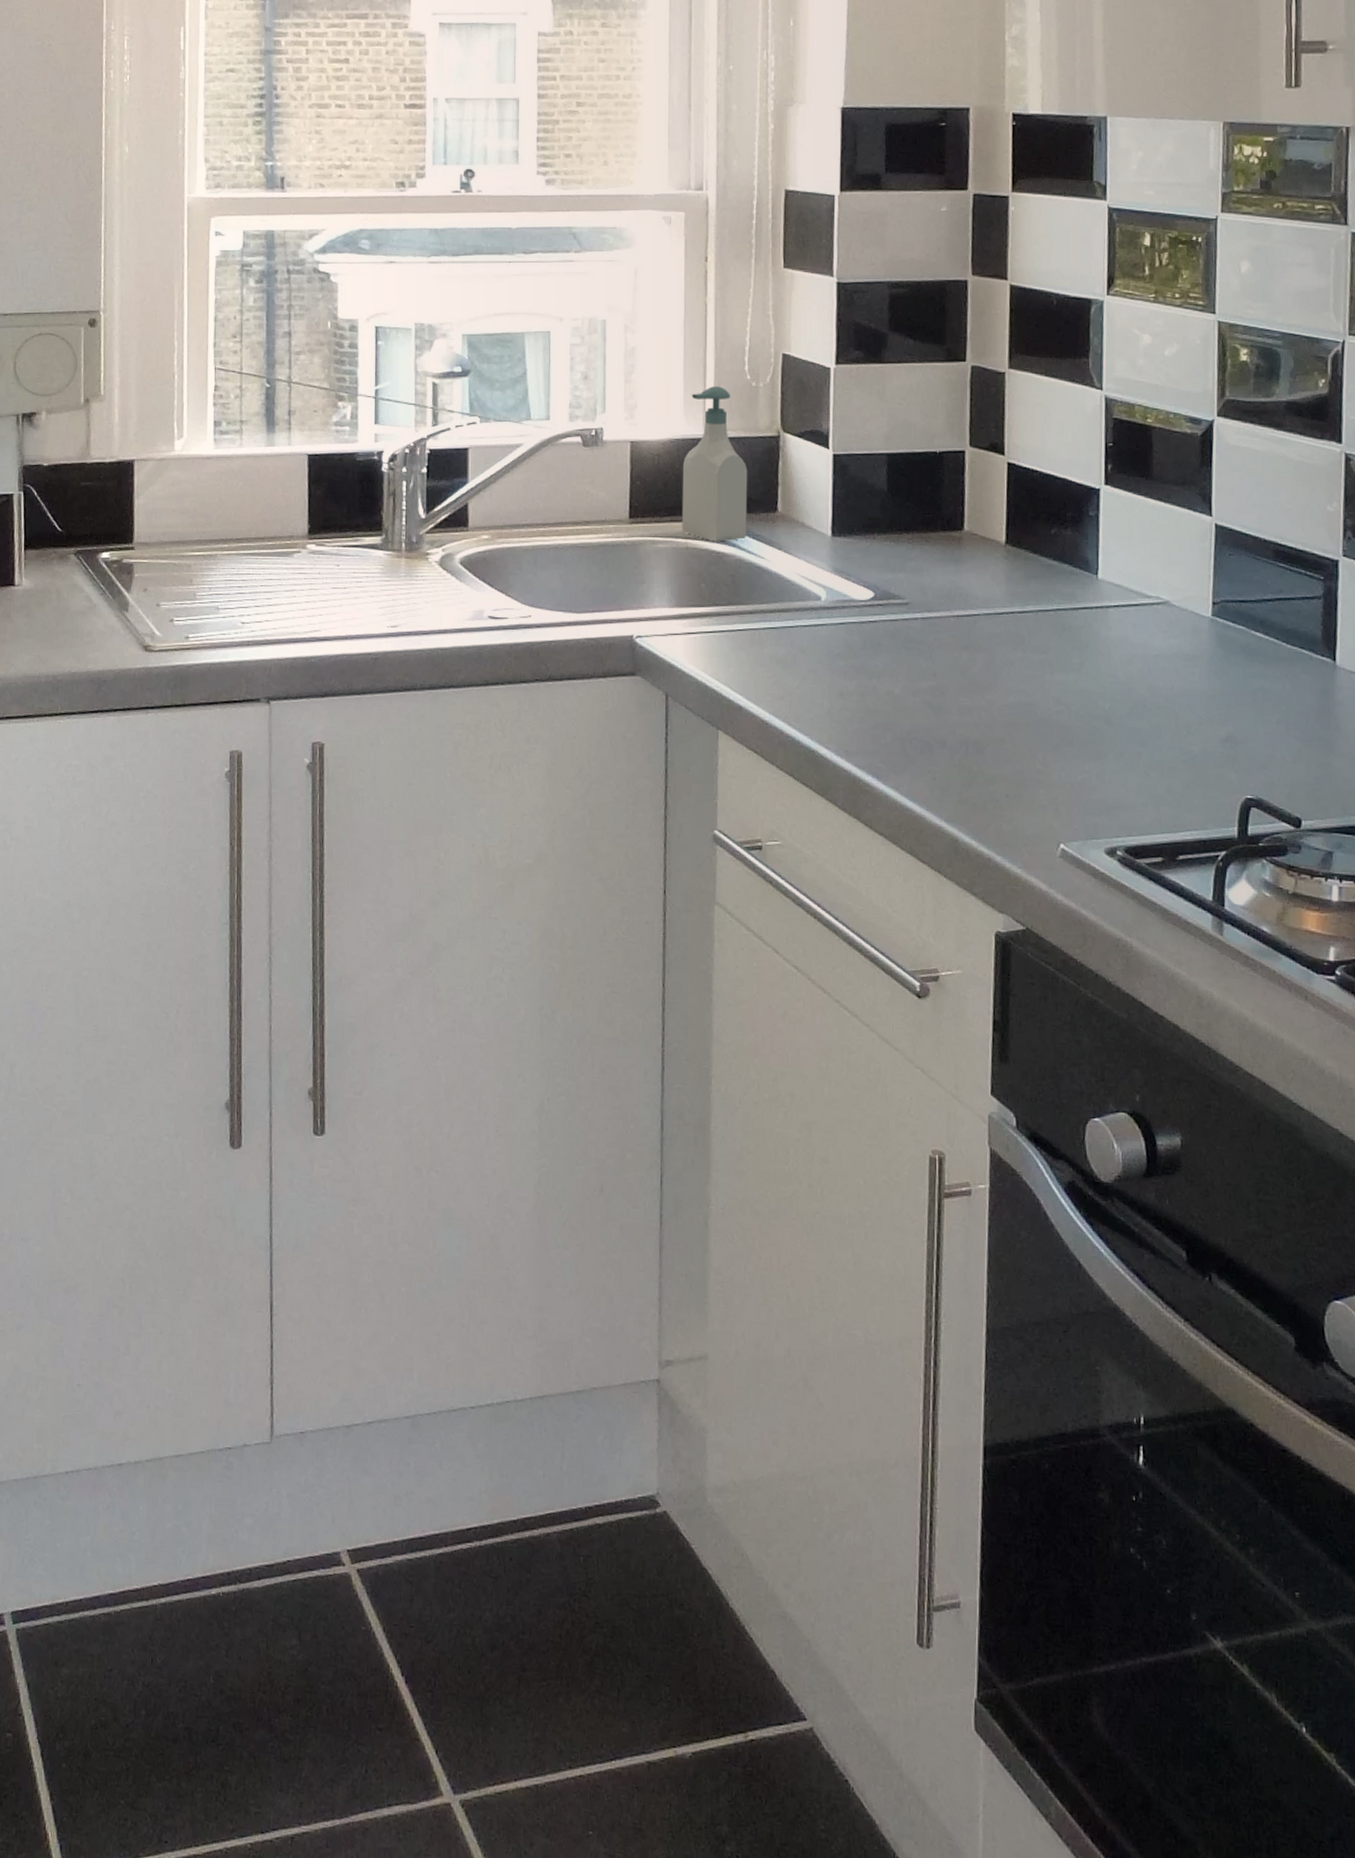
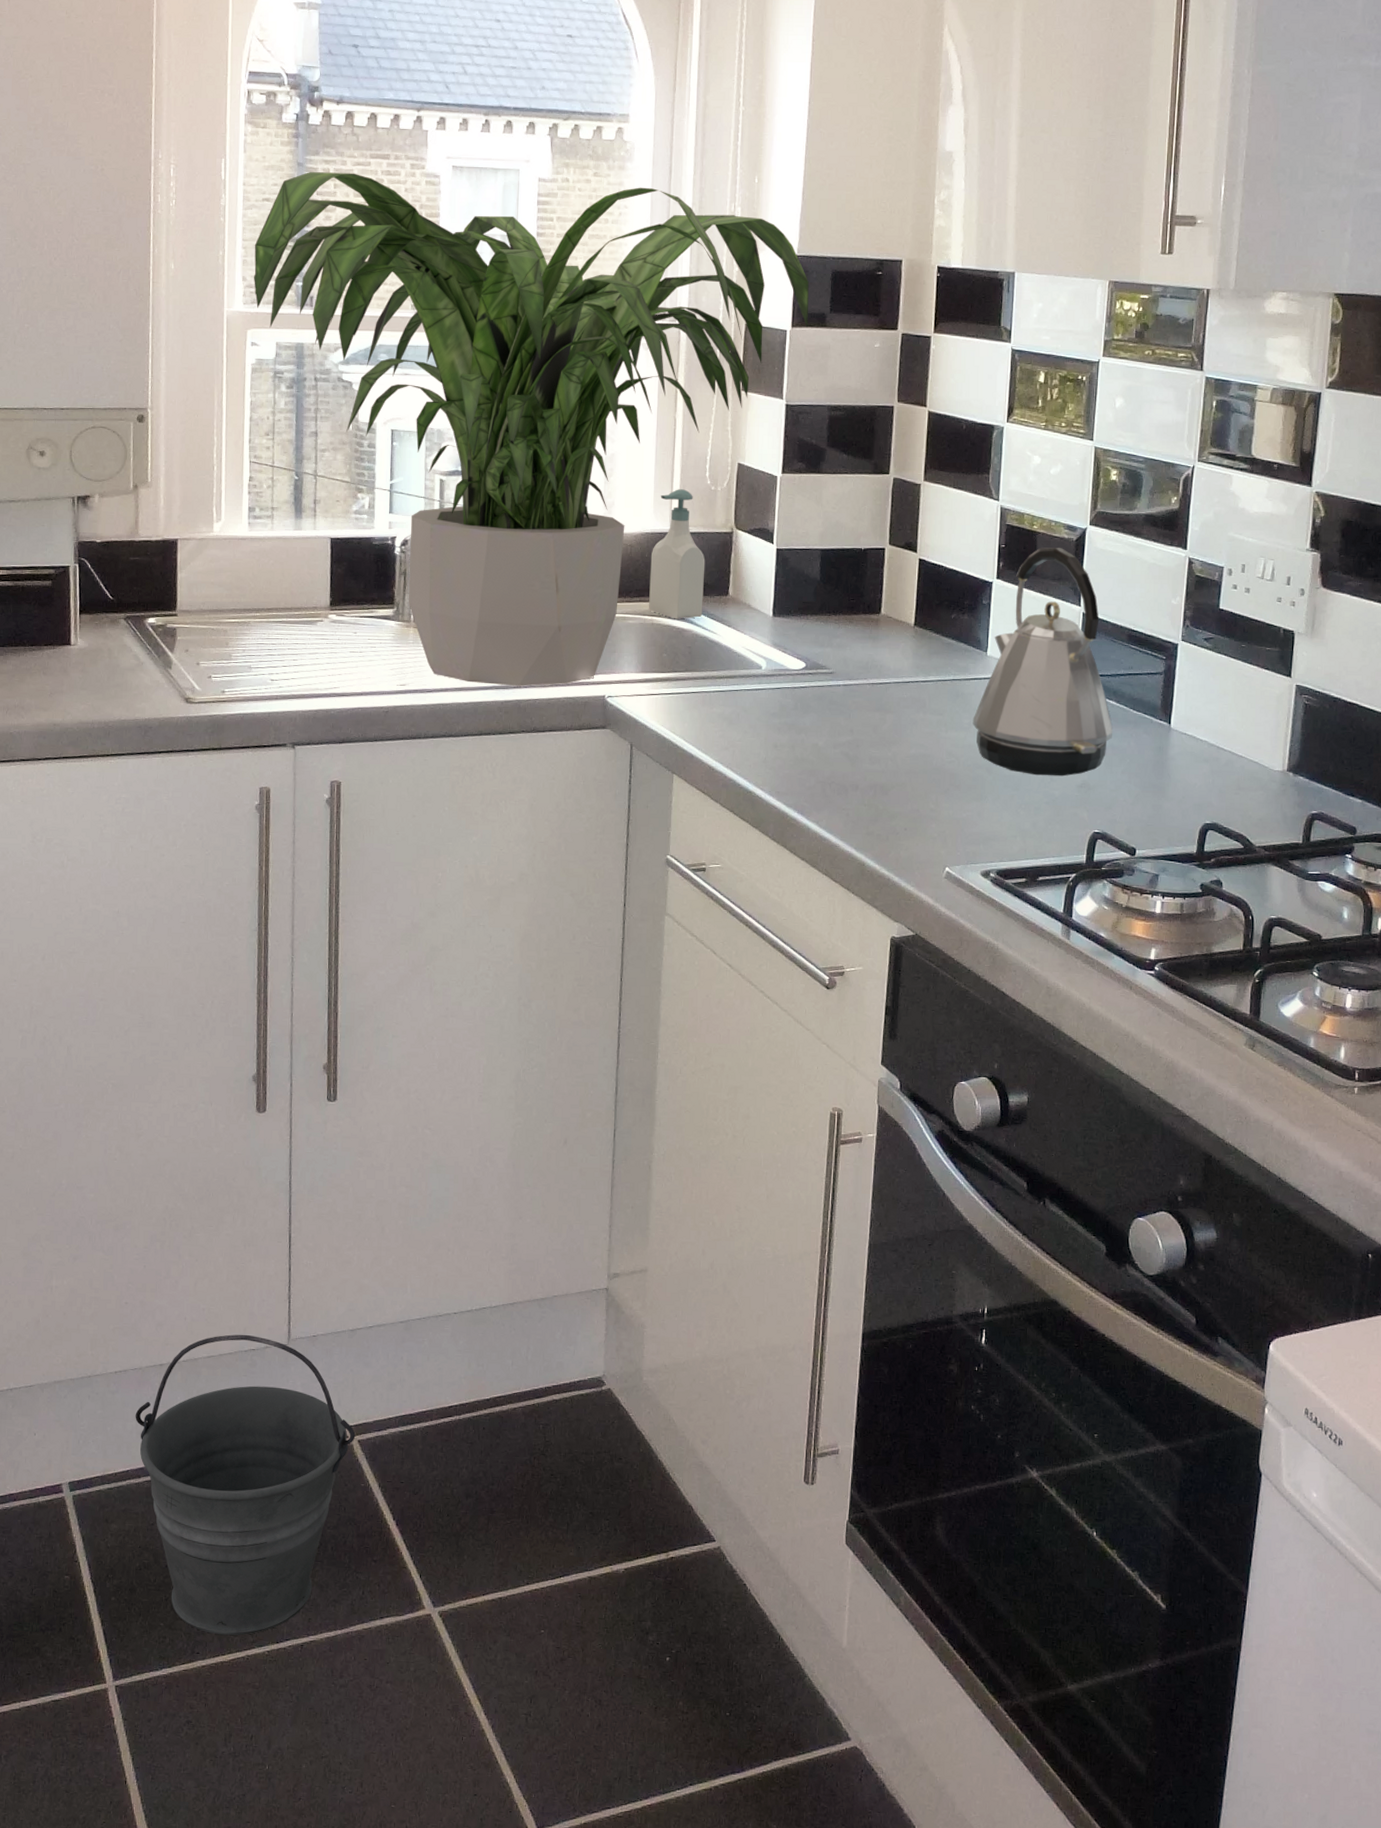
bucket: none [89,1428,354,1821] -> present [135,1334,356,1636]
potted plant: none [216,36,859,626] -> present [253,171,809,687]
kettle: none [1084,445,1263,728] -> present [972,547,1114,777]

